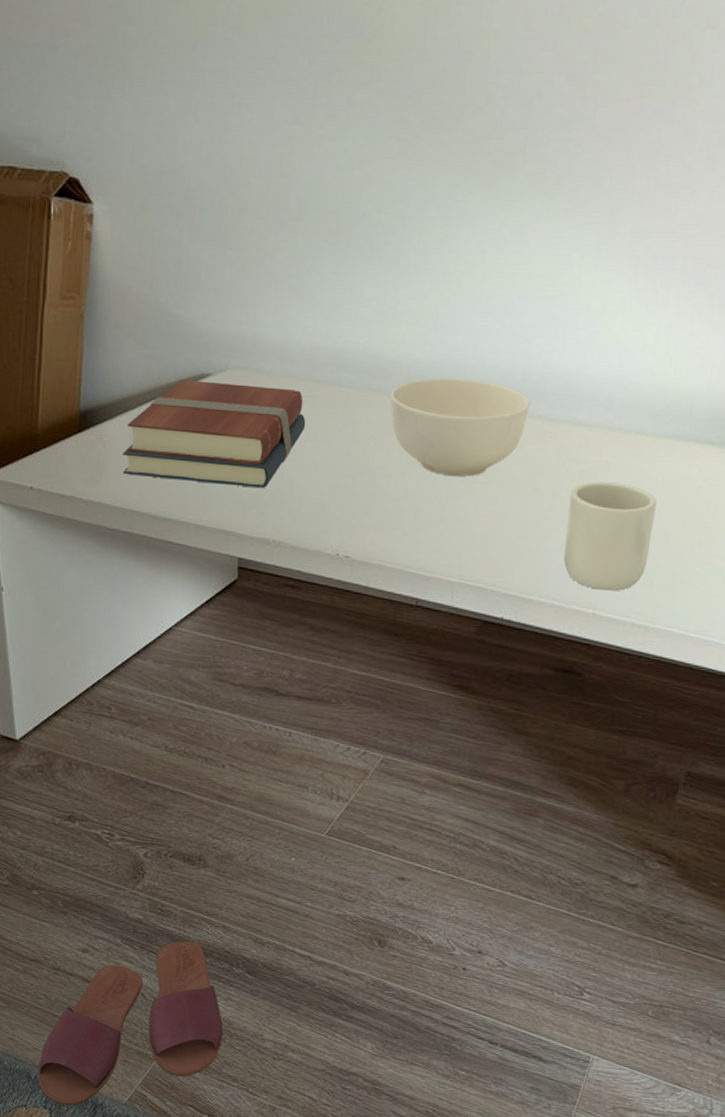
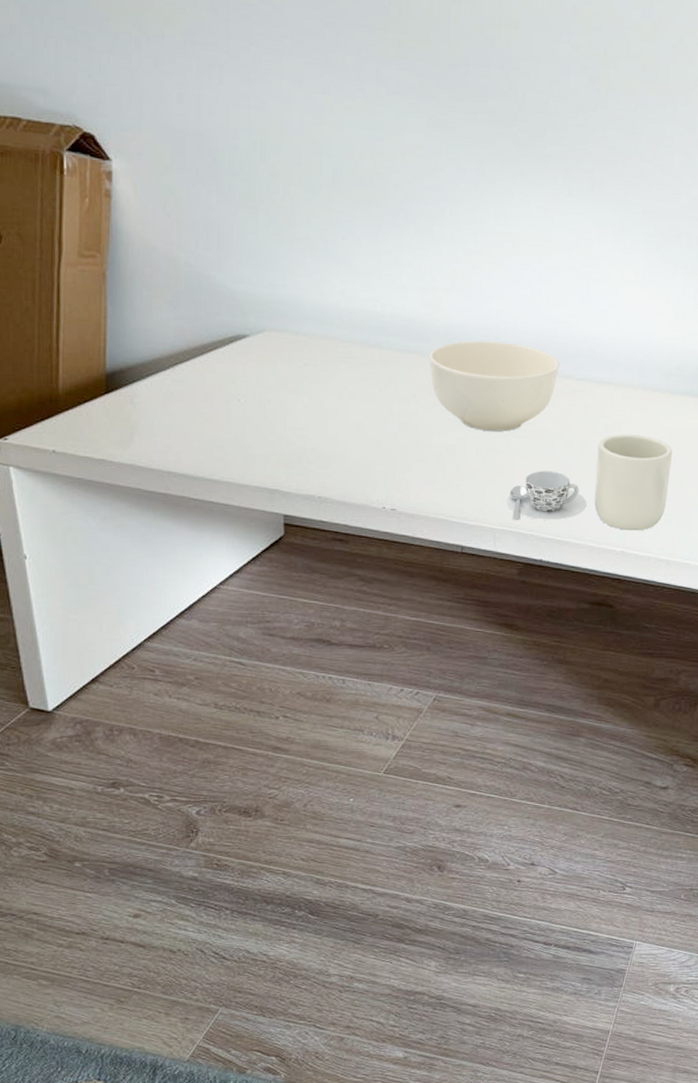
slippers: present [37,941,223,1106] -> none [88,891,287,1074]
books: present [123,379,306,488] -> none [156,341,347,446]
teacup: none [467,520,555,576] -> present [507,470,587,520]

